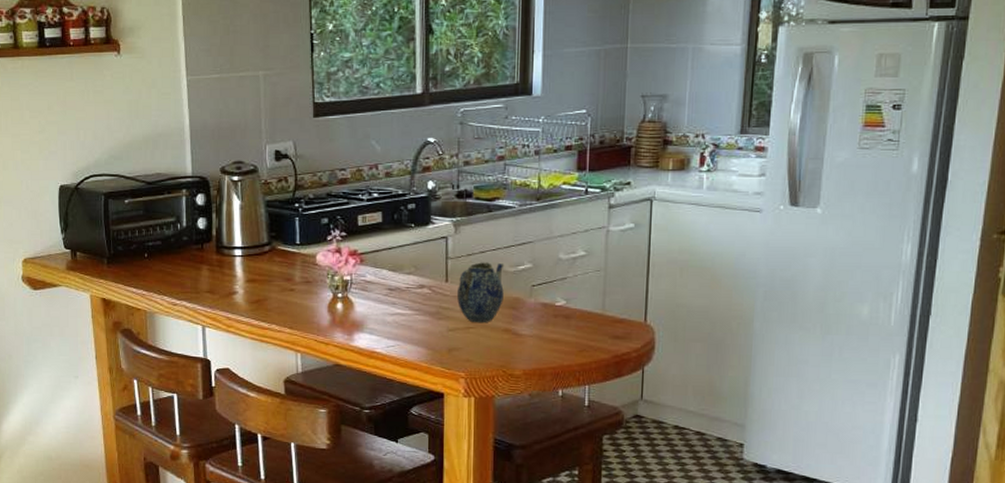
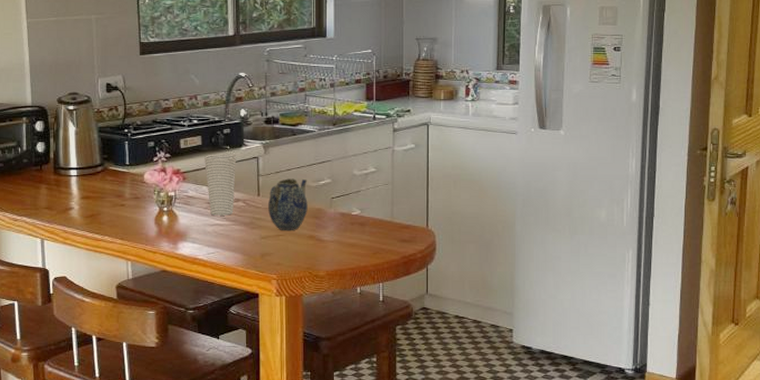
cup: none [385,232,423,304] -> present [204,154,237,216]

